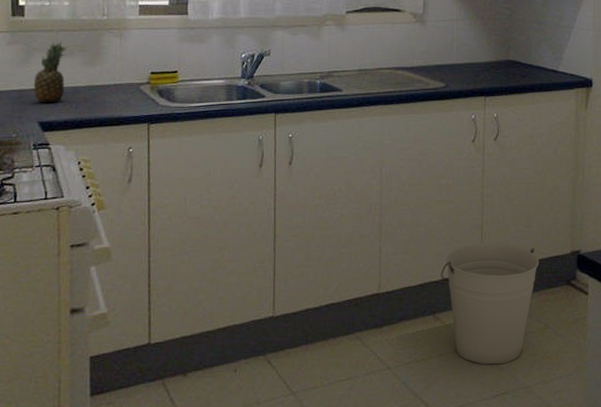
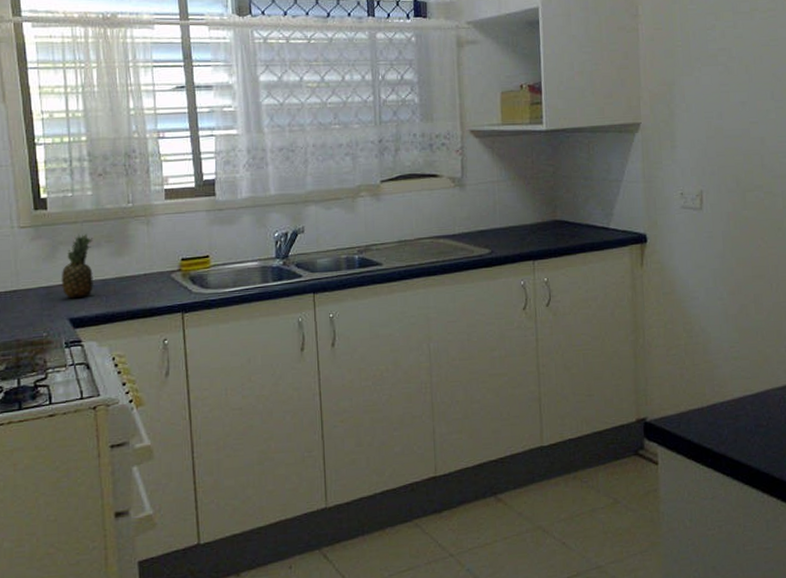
bucket: present [441,243,540,365] -> none [499,415,604,546]

